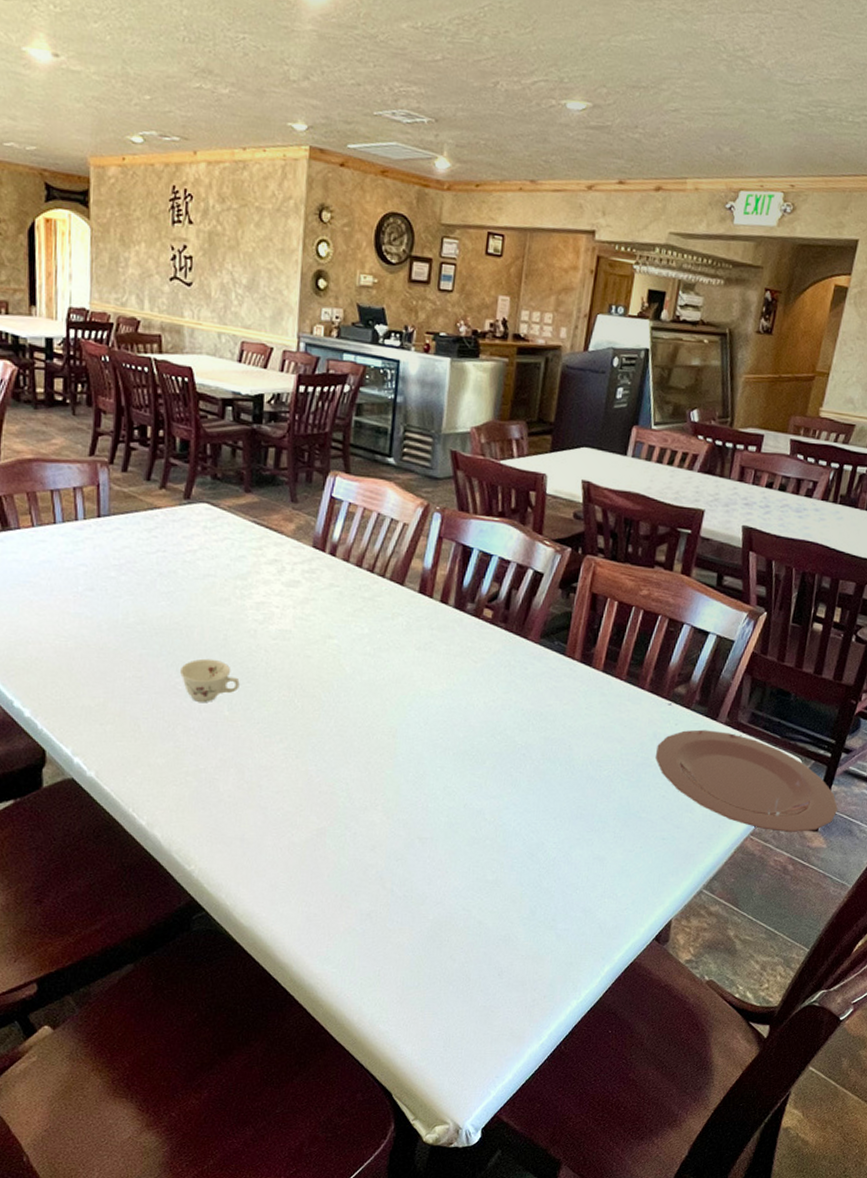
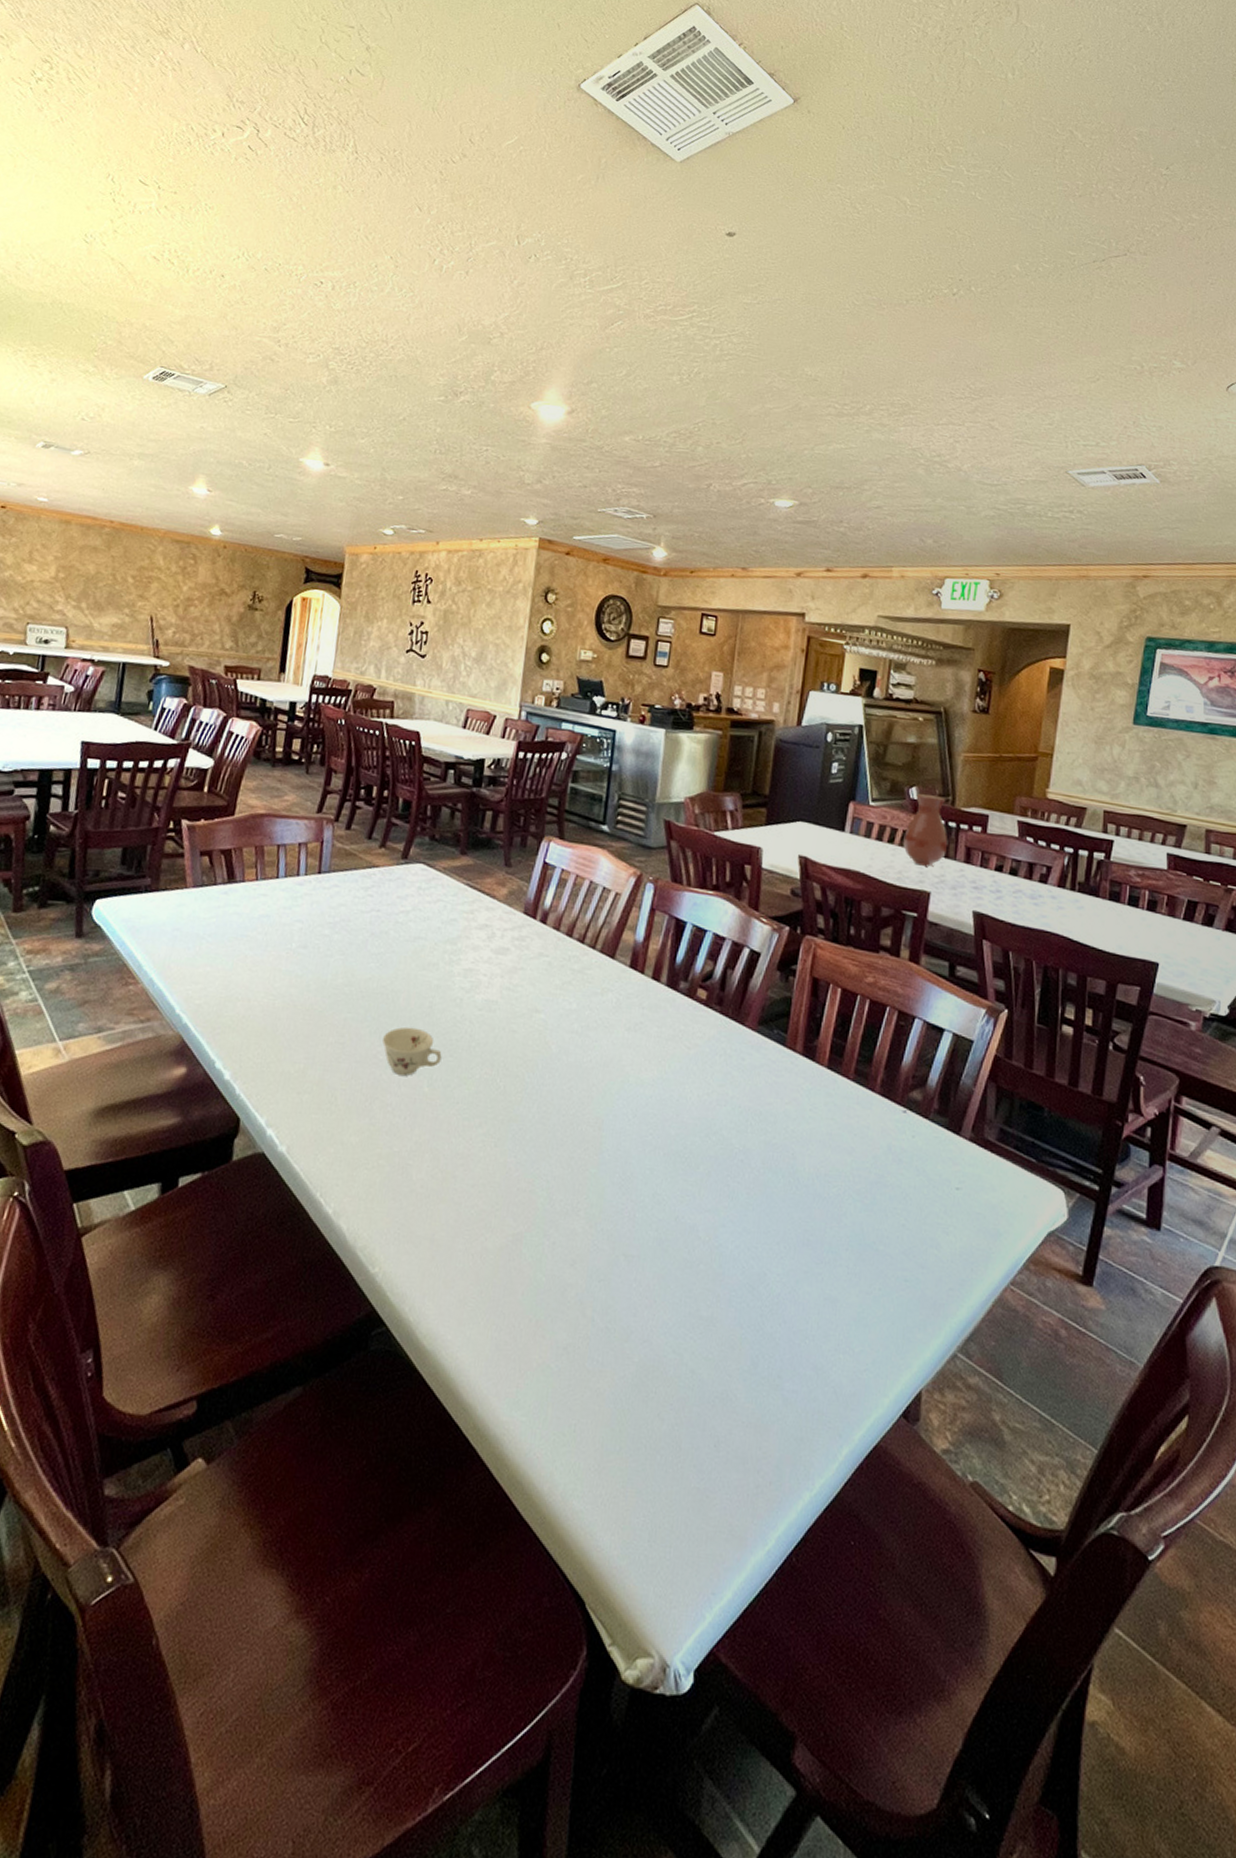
plate: present [656,729,839,833] -> none [892,1144,1115,1287]
vase: none [681,415,725,486] -> present [903,793,949,867]

